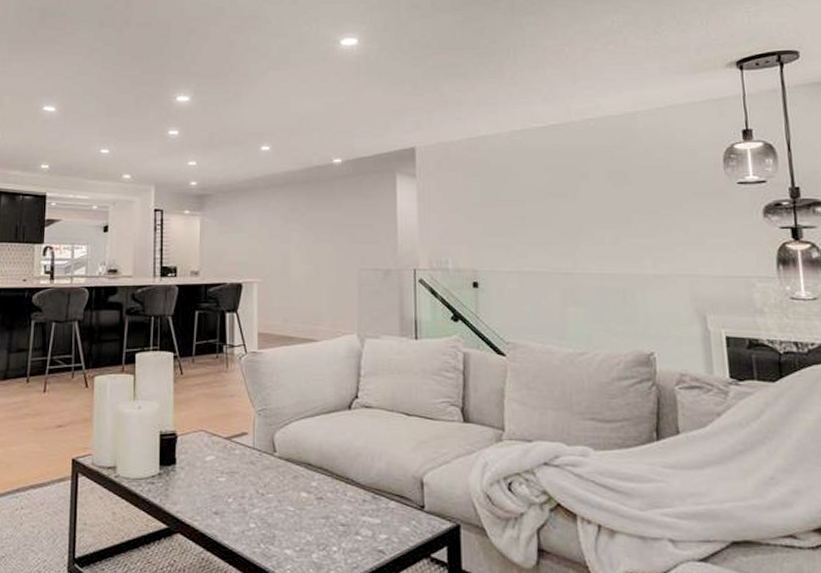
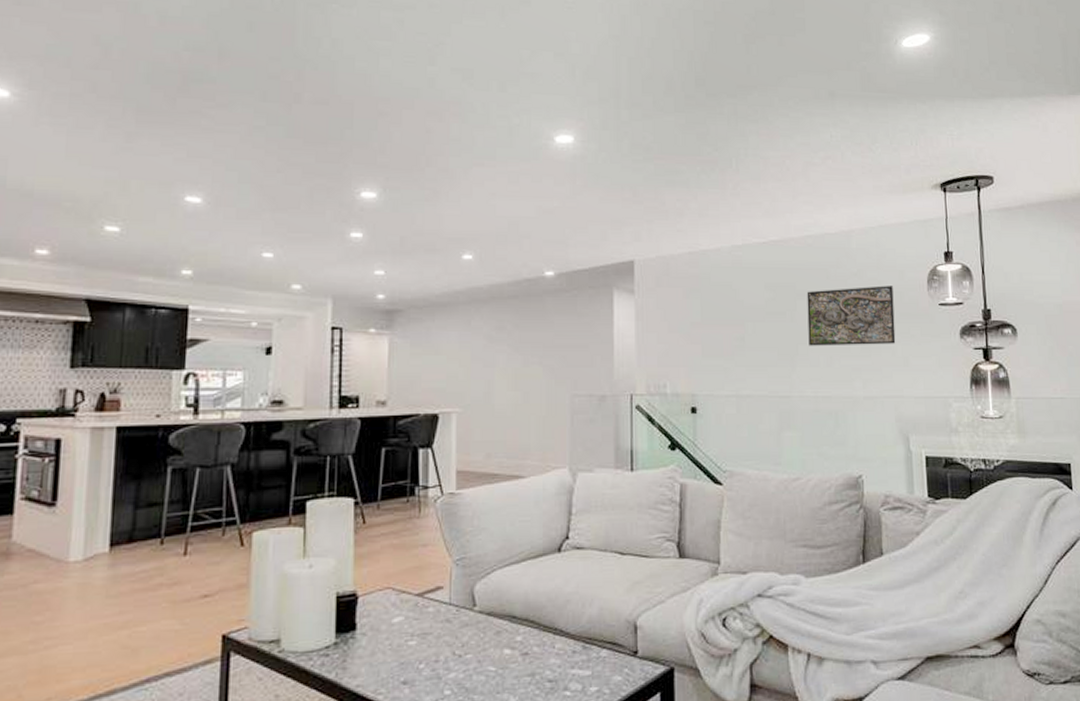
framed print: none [589,165,689,225] -> present [807,285,896,346]

